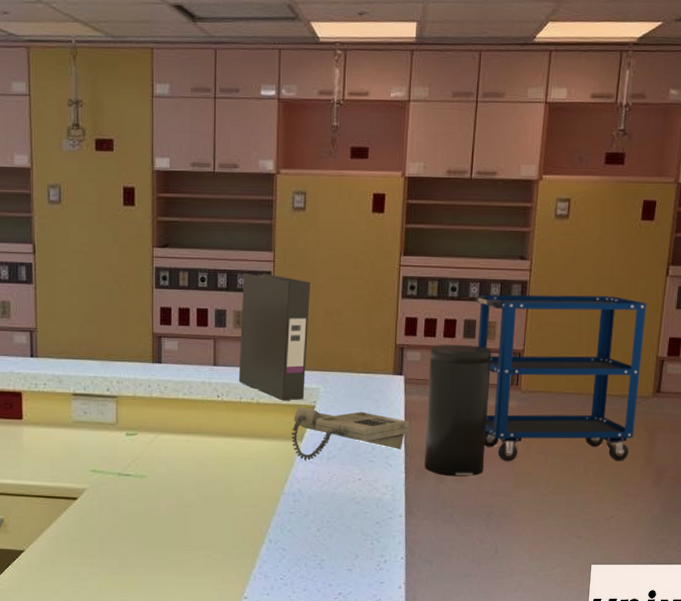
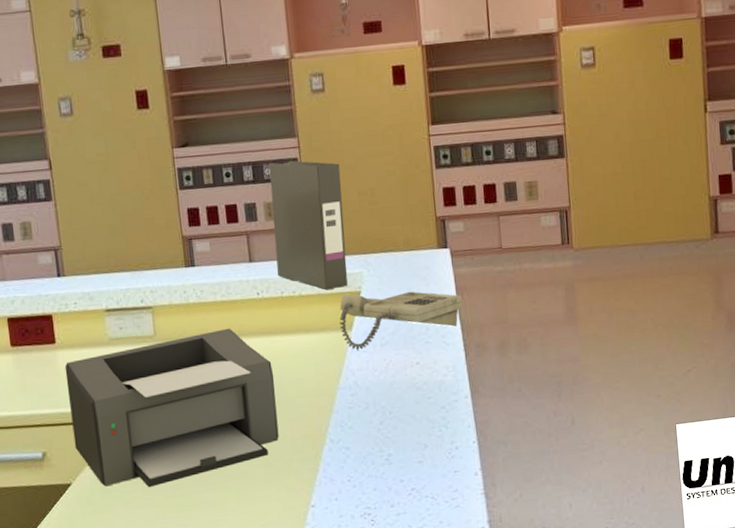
printer: none [29,425,224,563] -> present [64,328,279,488]
pedal bin: present [424,344,492,477] -> none [472,207,547,348]
utility cart: present [475,294,647,462] -> none [512,140,699,326]

